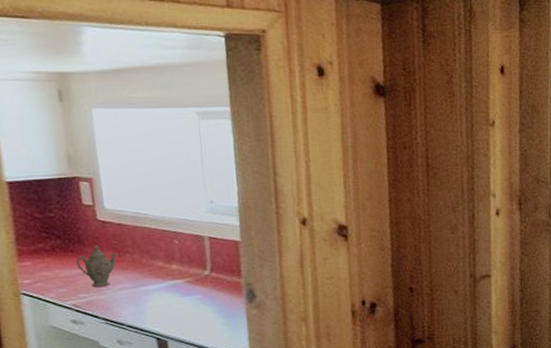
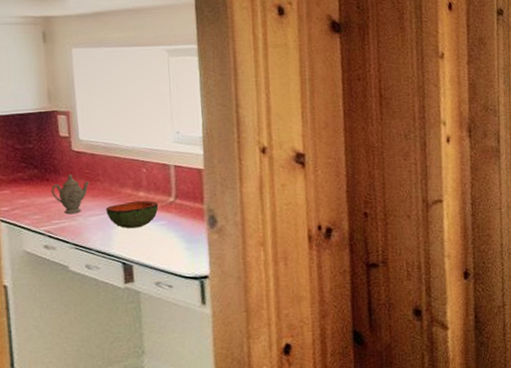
bowl: none [137,273,193,303] -> present [106,200,159,229]

